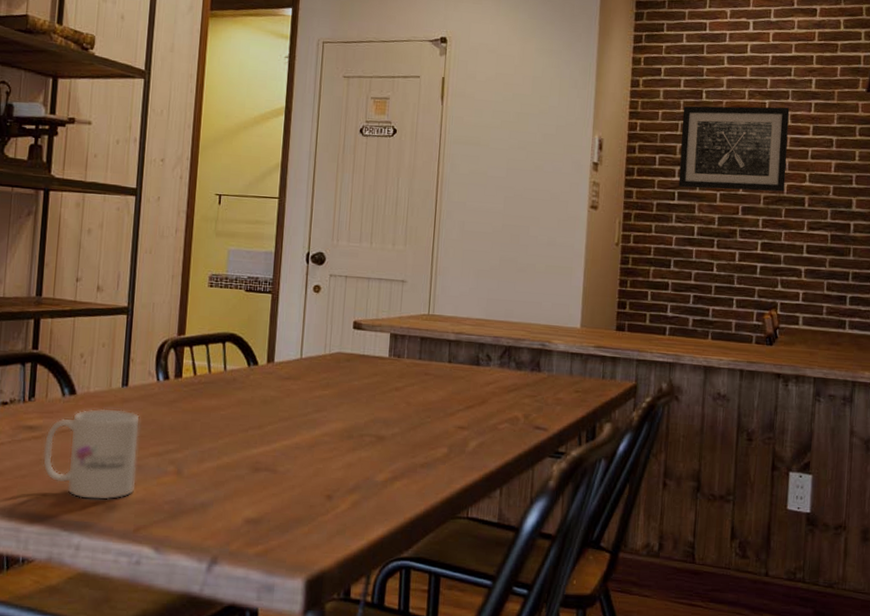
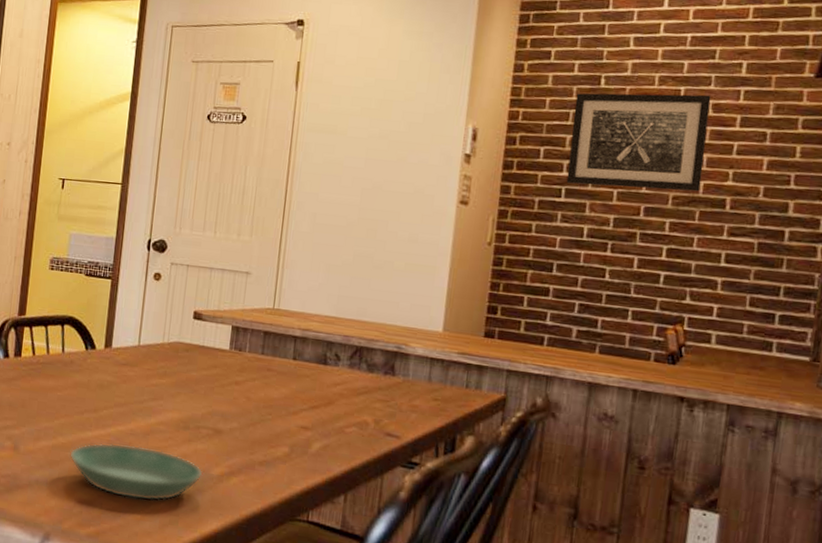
saucer: none [235,458,368,514] -> present [69,442,203,501]

